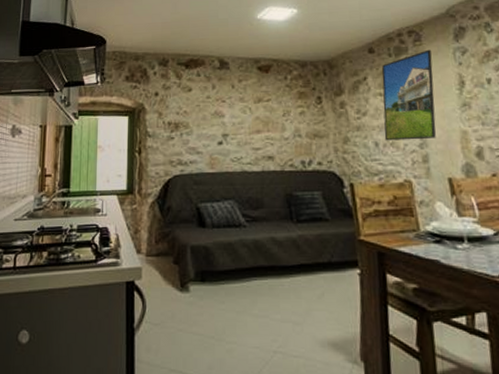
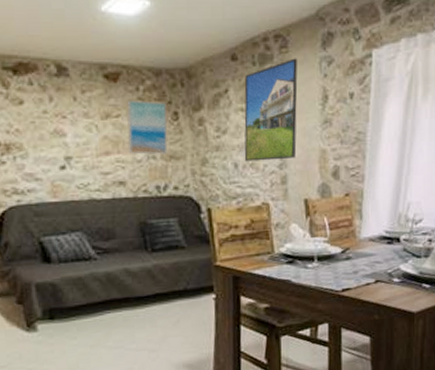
wall art: none [276,87,312,133] -> present [127,99,168,155]

